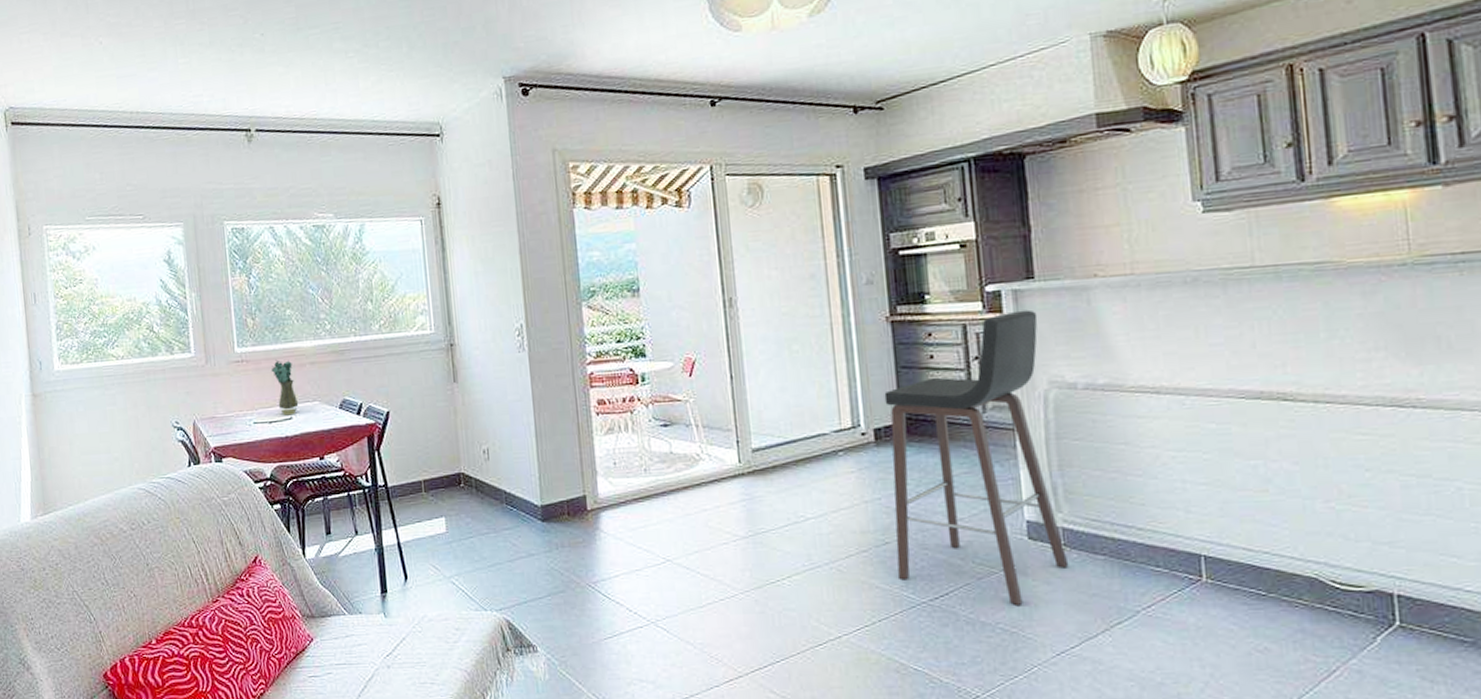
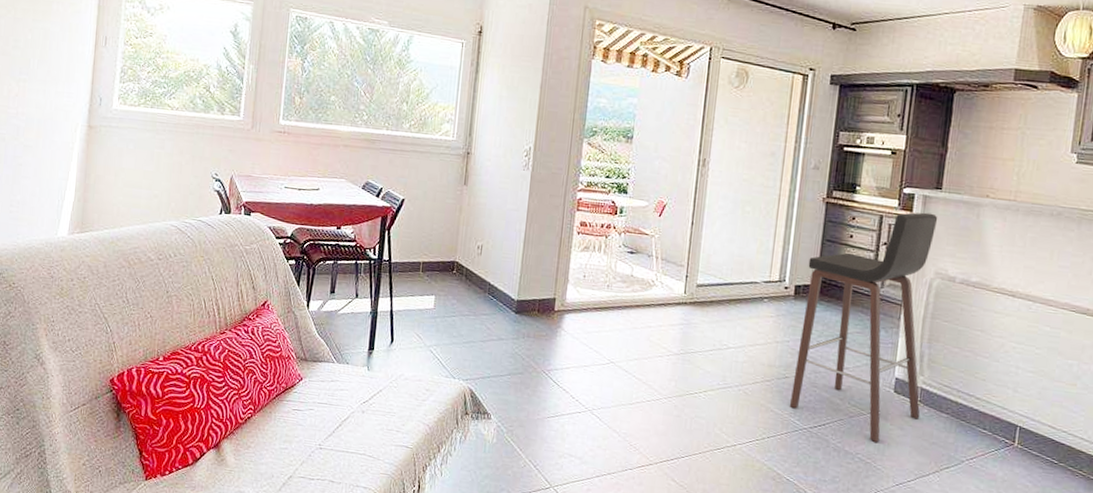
vase: present [271,360,299,416] -> none [308,137,328,187]

